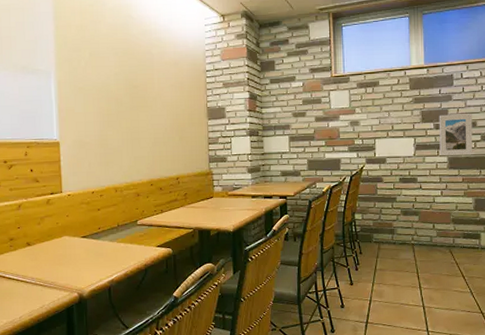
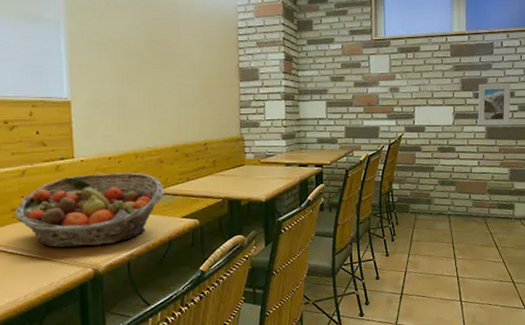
fruit basket: none [12,205,140,274] -> present [15,172,163,248]

